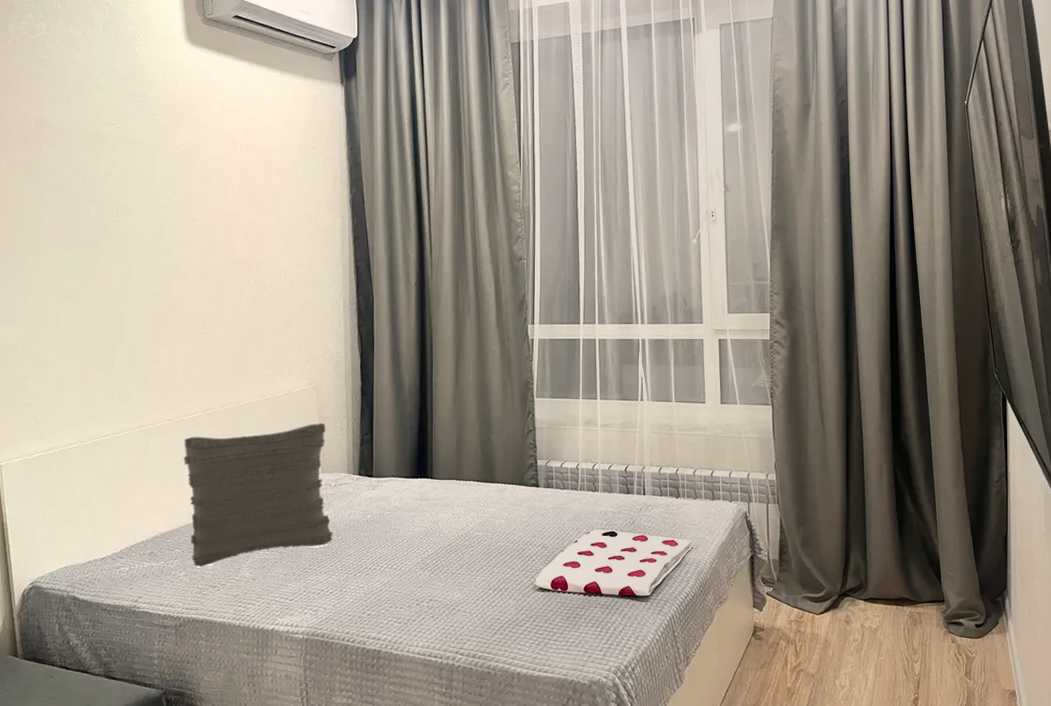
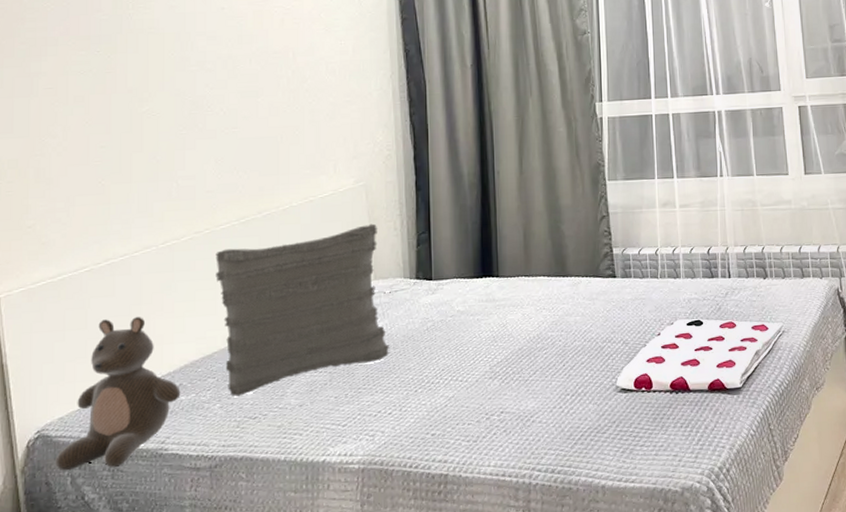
stuffed bear: none [46,490,152,620] -> present [55,316,181,472]

